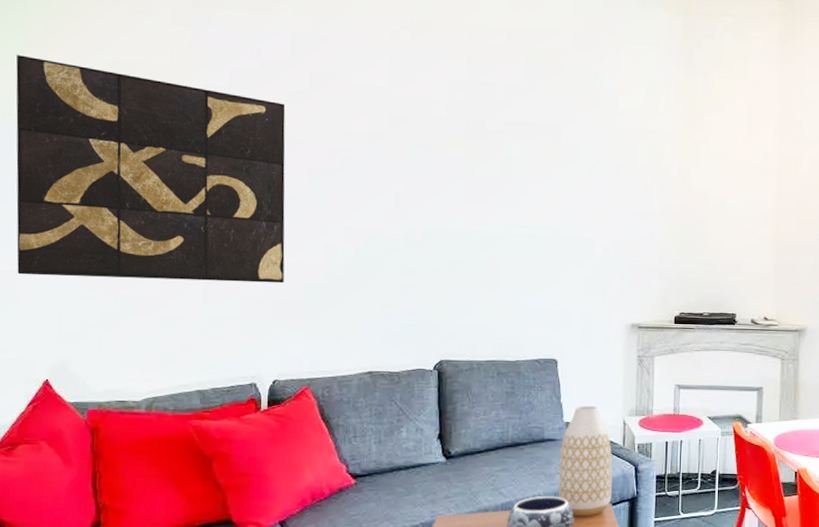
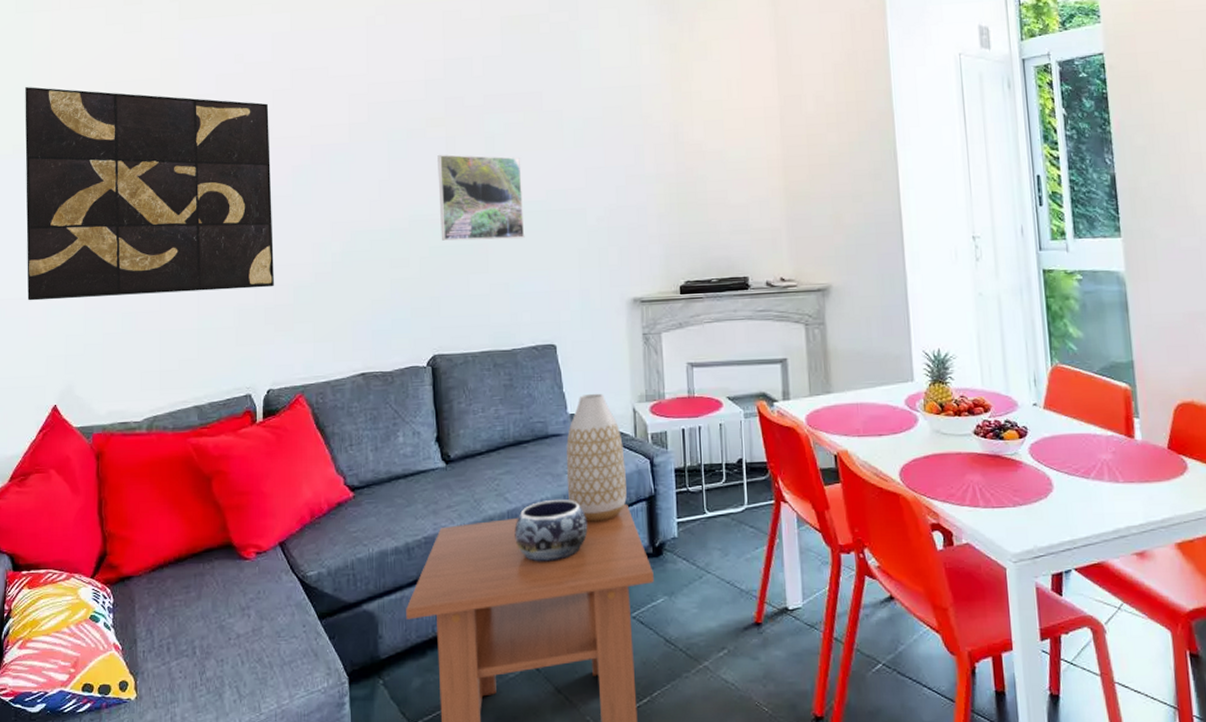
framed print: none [454,173,536,261] -> present [438,154,525,241]

